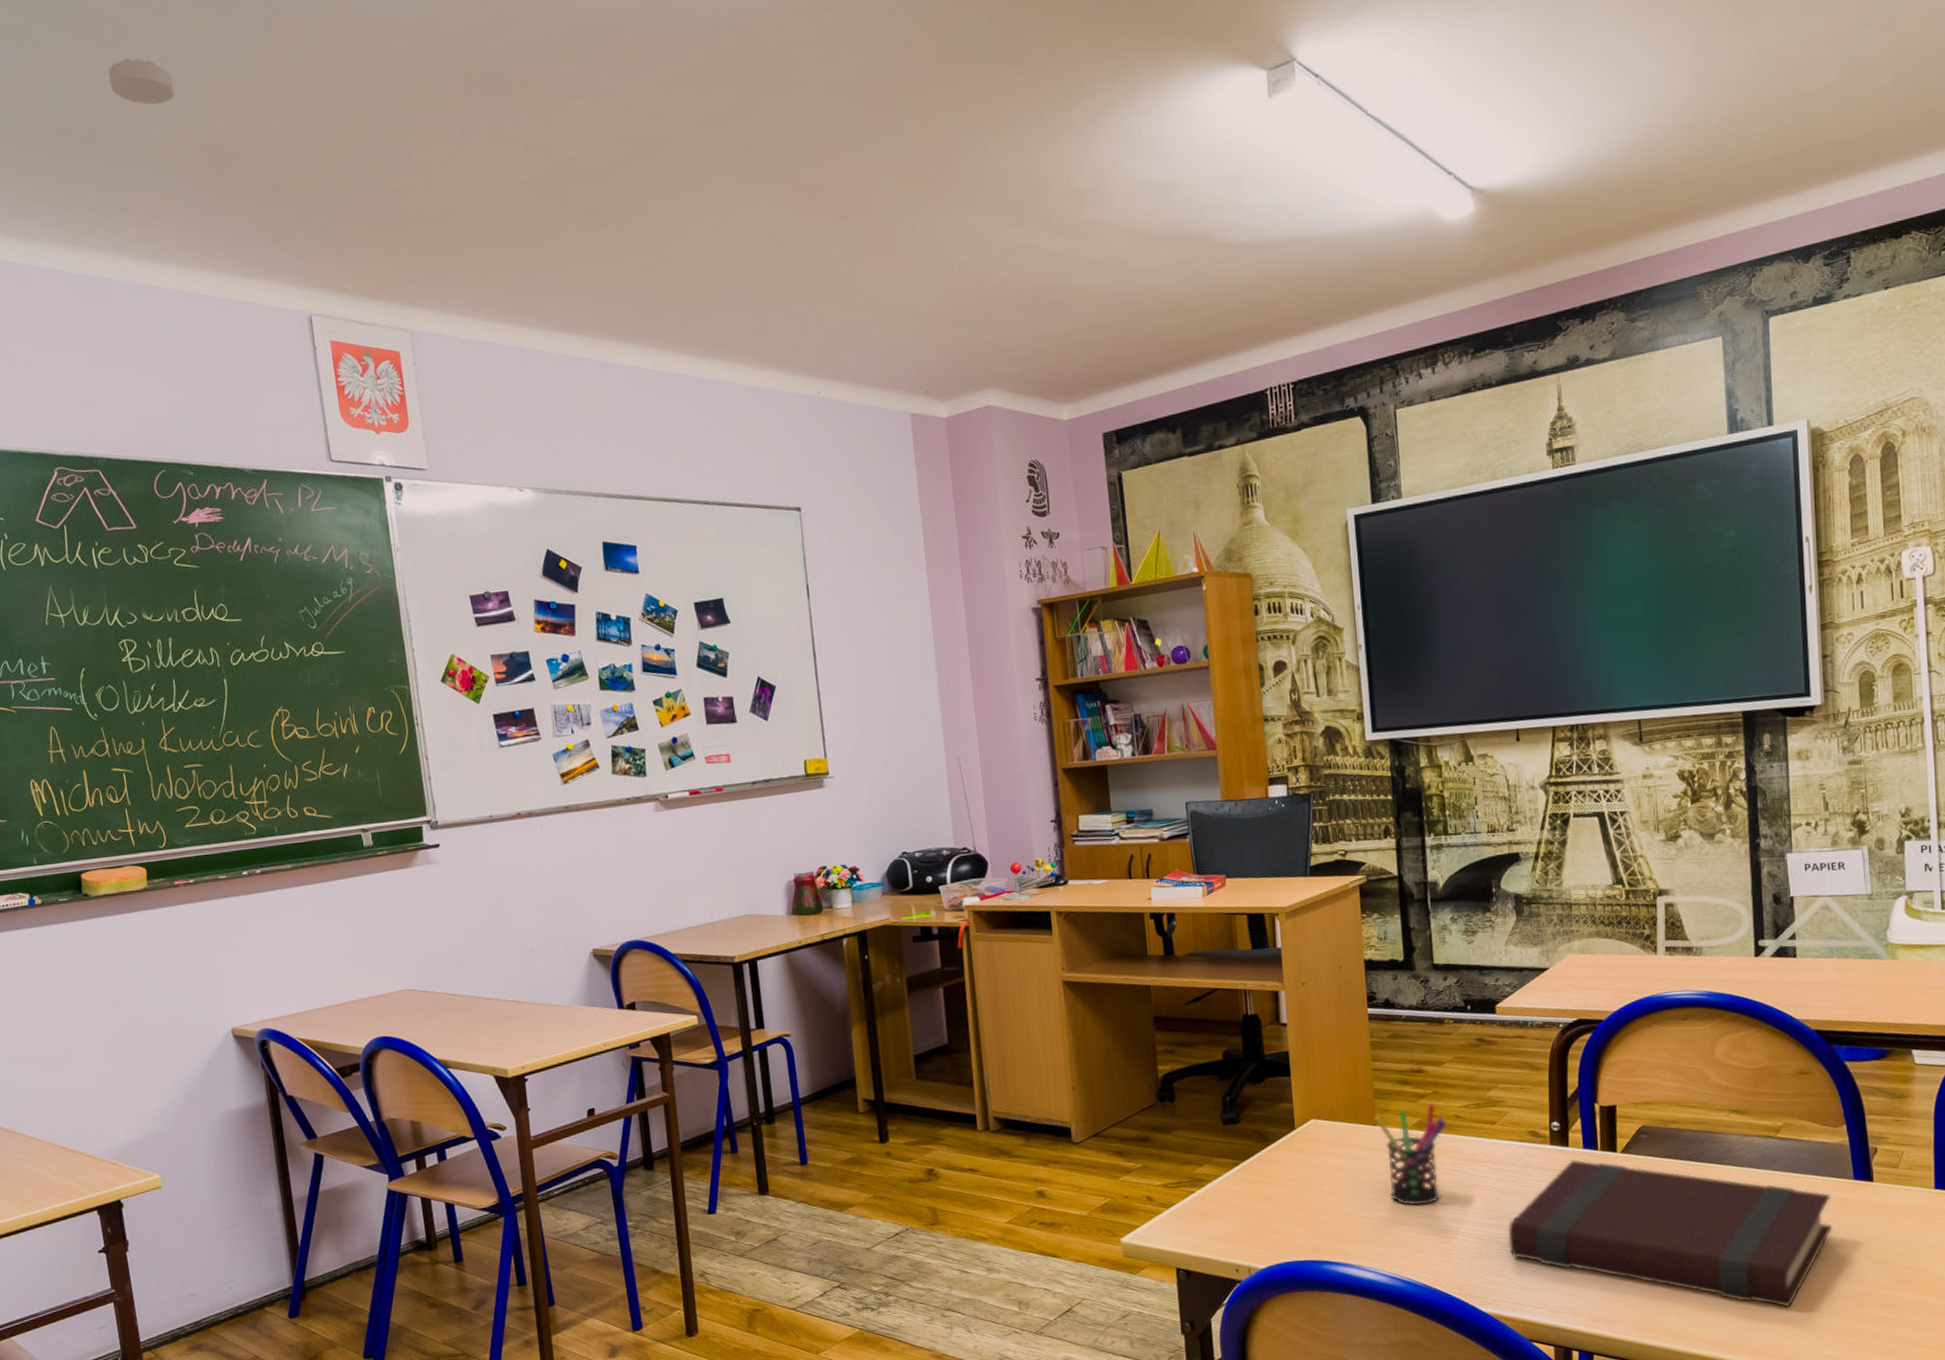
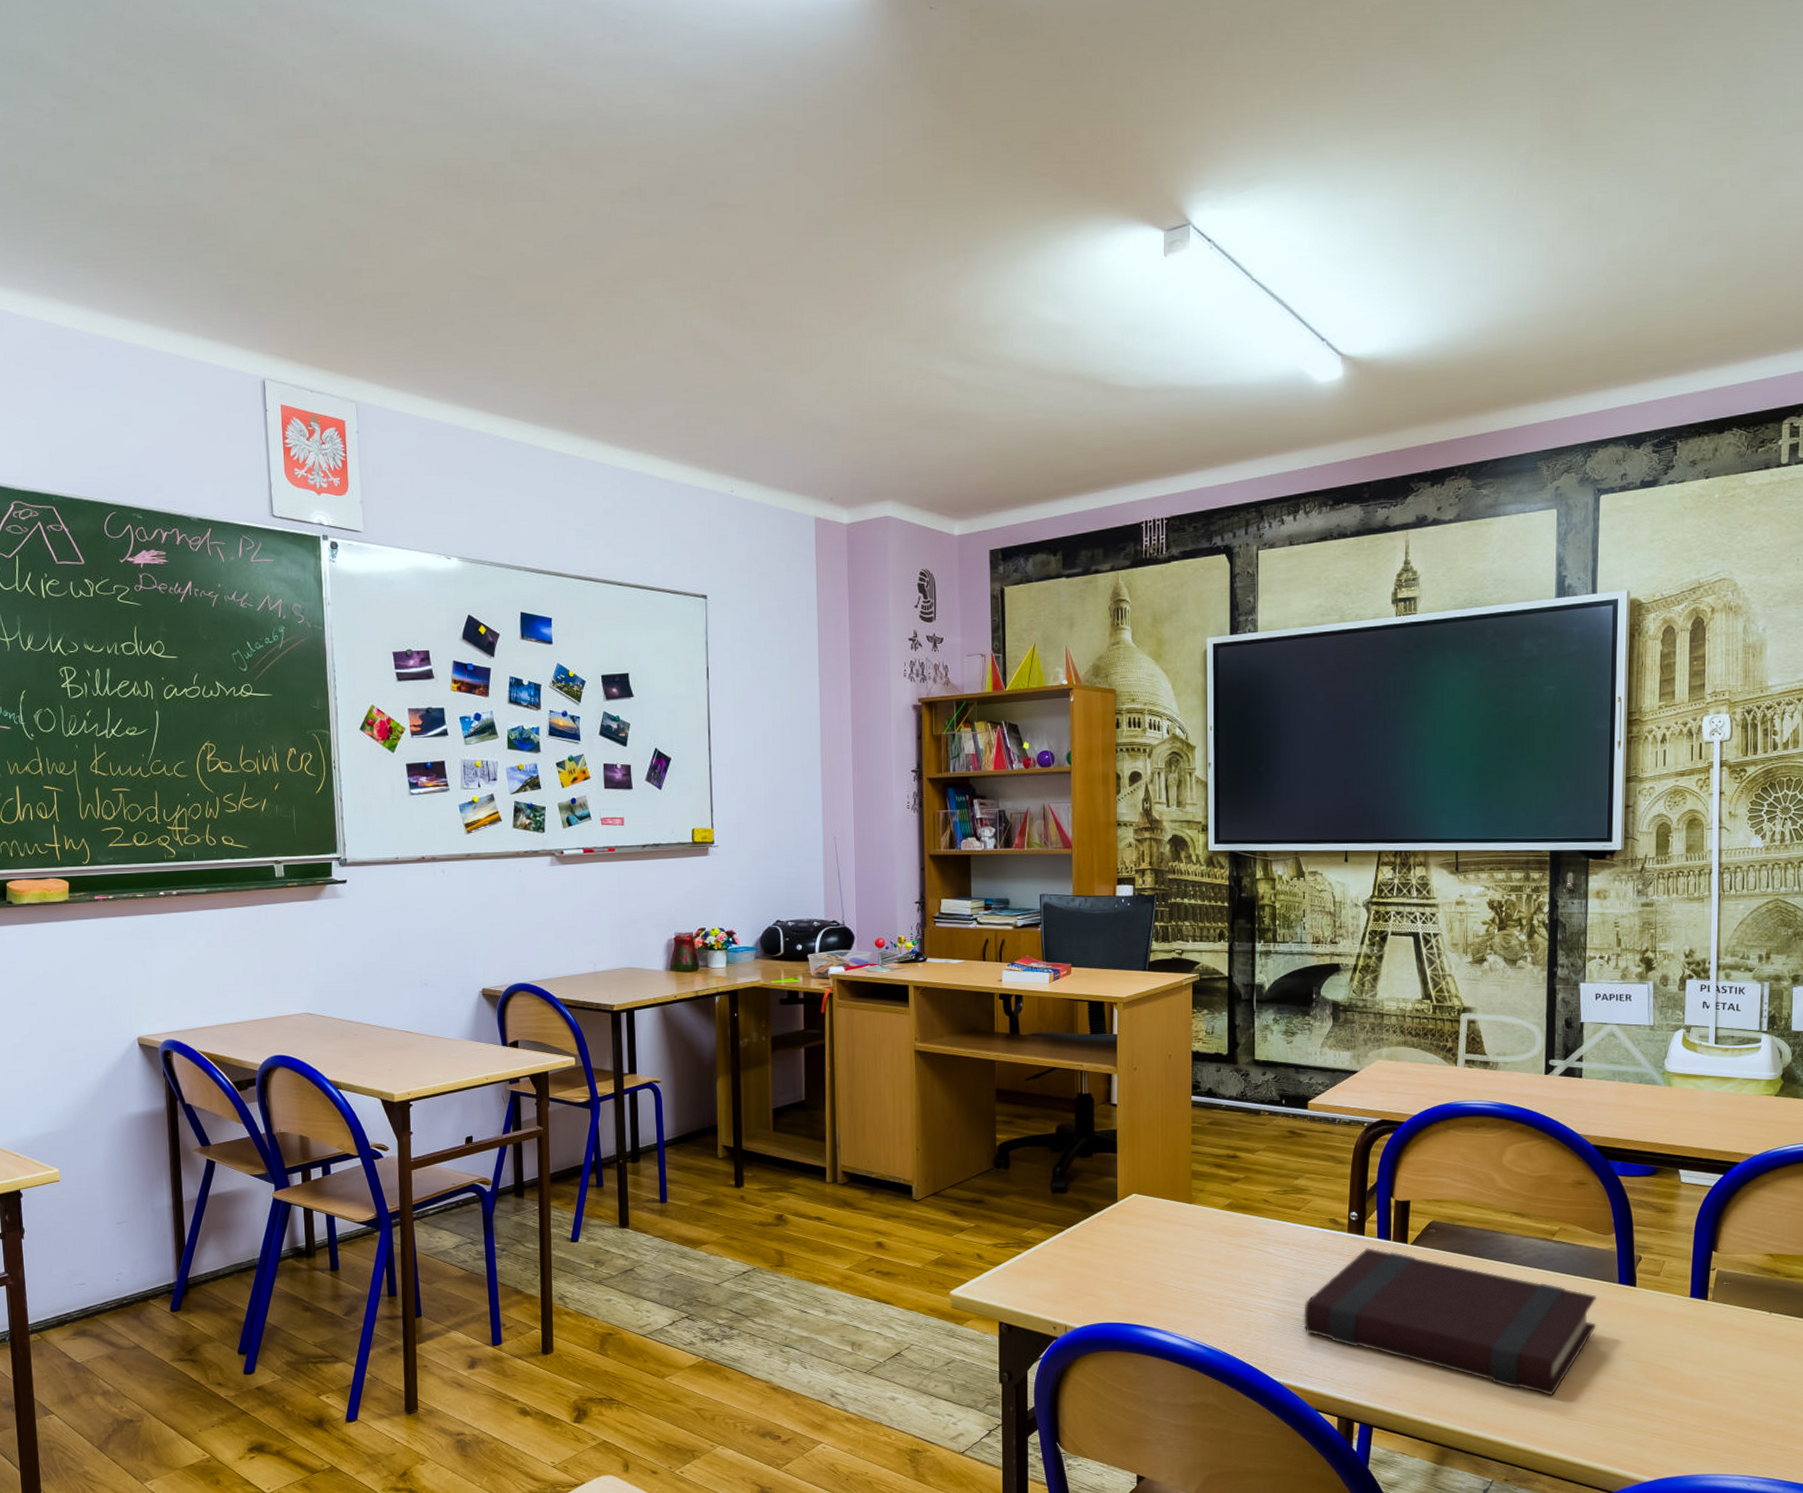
smoke detector: present [108,57,175,105] -> none [91,126,153,172]
pen holder: present [1374,1102,1447,1206] -> none [1190,1186,1255,1280]

